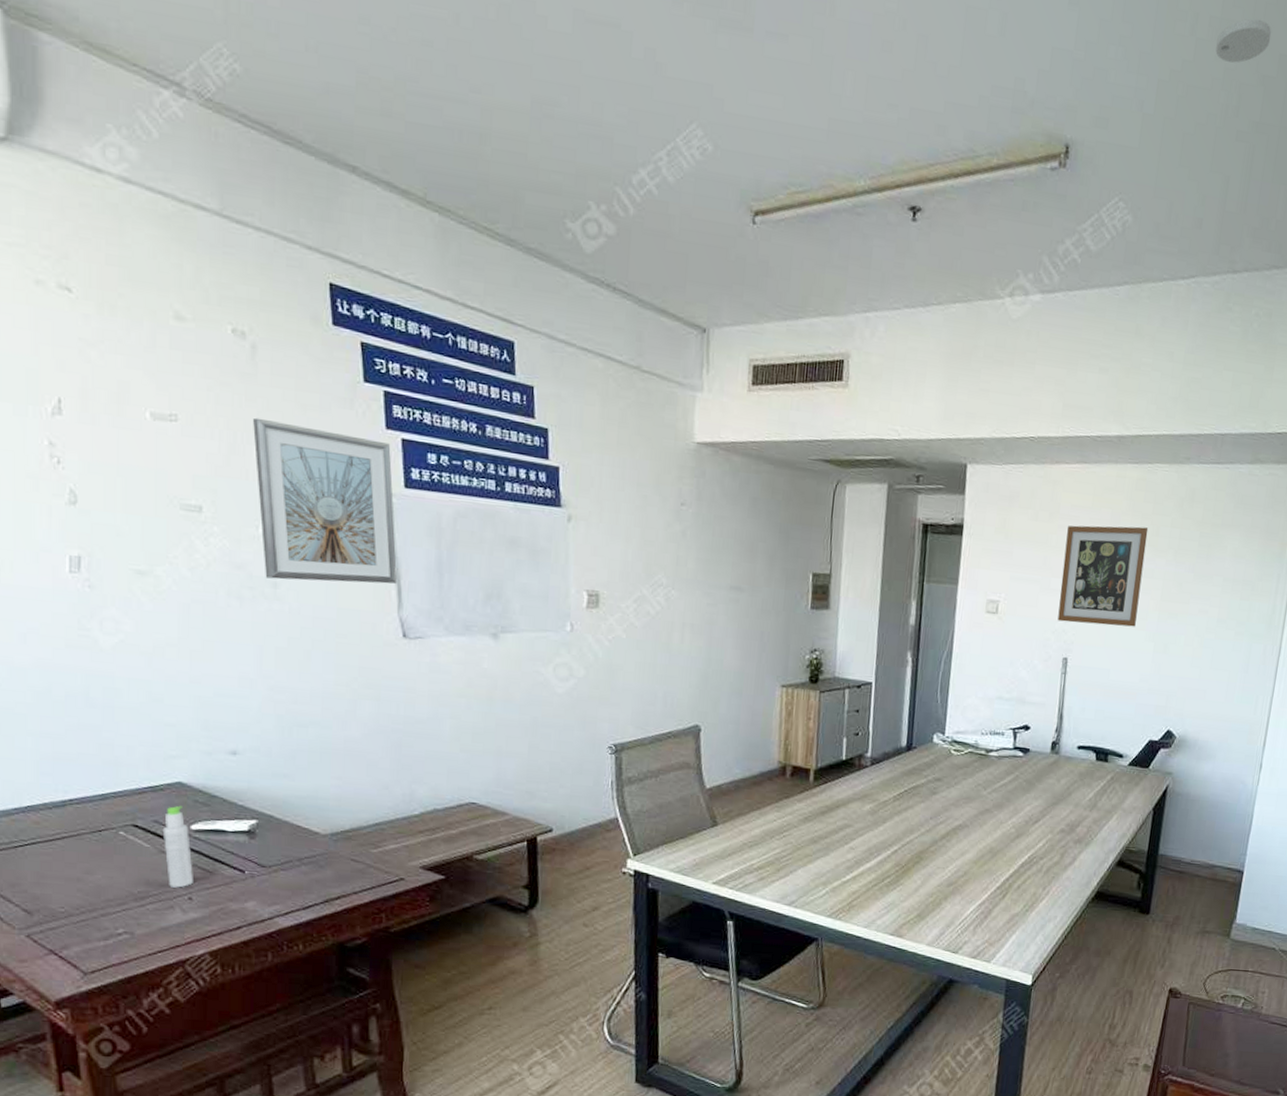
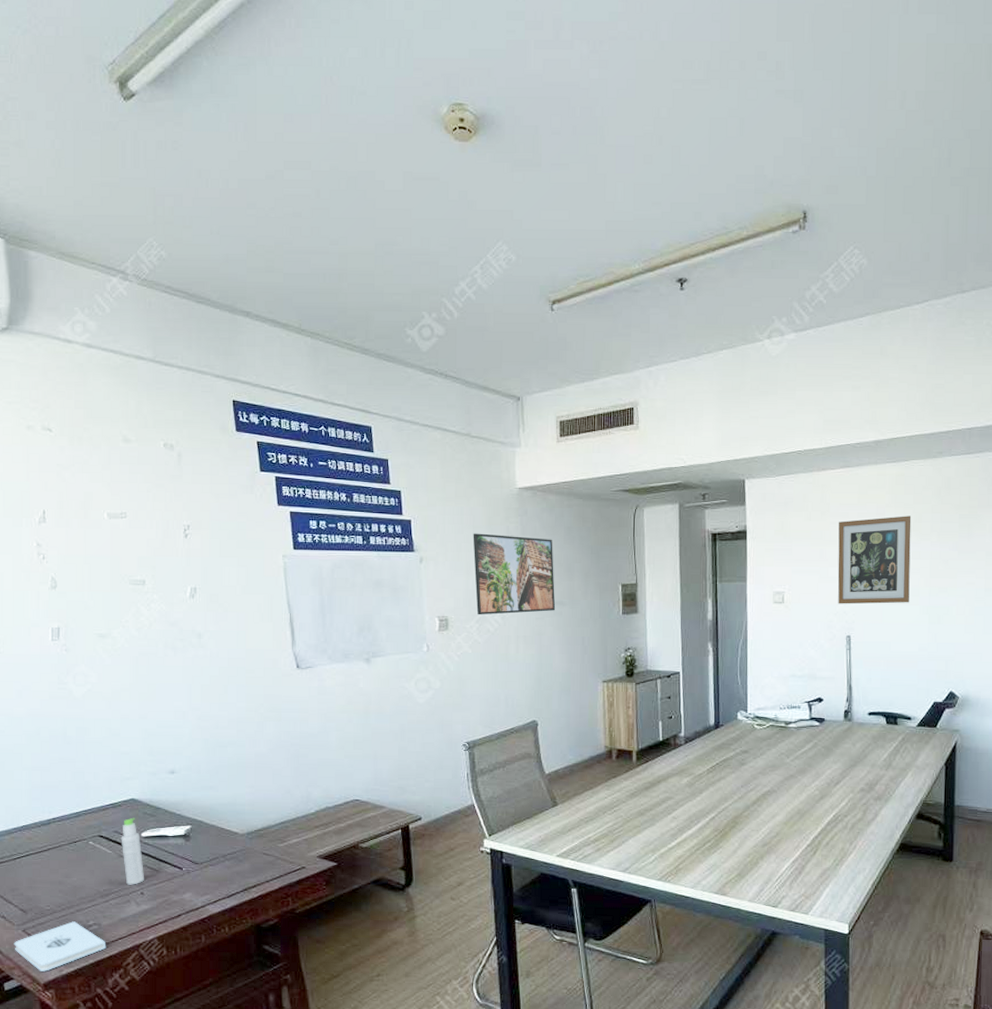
notepad: none [14,928,141,987] -> present [14,921,107,971]
picture frame: present [253,417,398,584] -> none [181,508,291,631]
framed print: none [635,492,735,597] -> present [473,533,556,615]
smoke detector: present [1215,18,1272,63] -> none [924,87,972,124]

